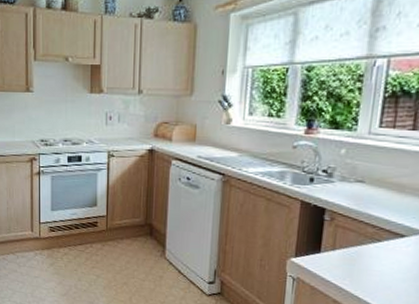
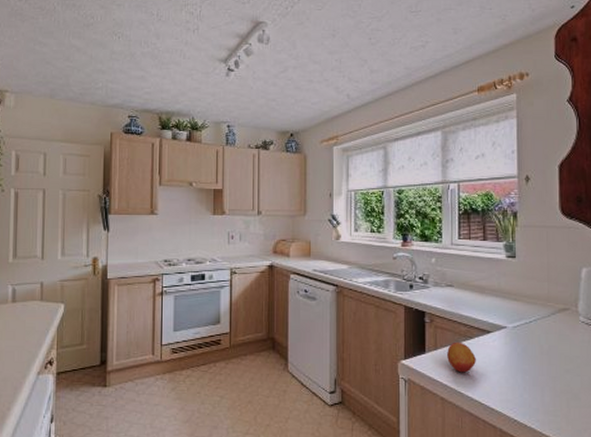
fruit: none [346,243,382,277] -> present [447,341,476,373]

